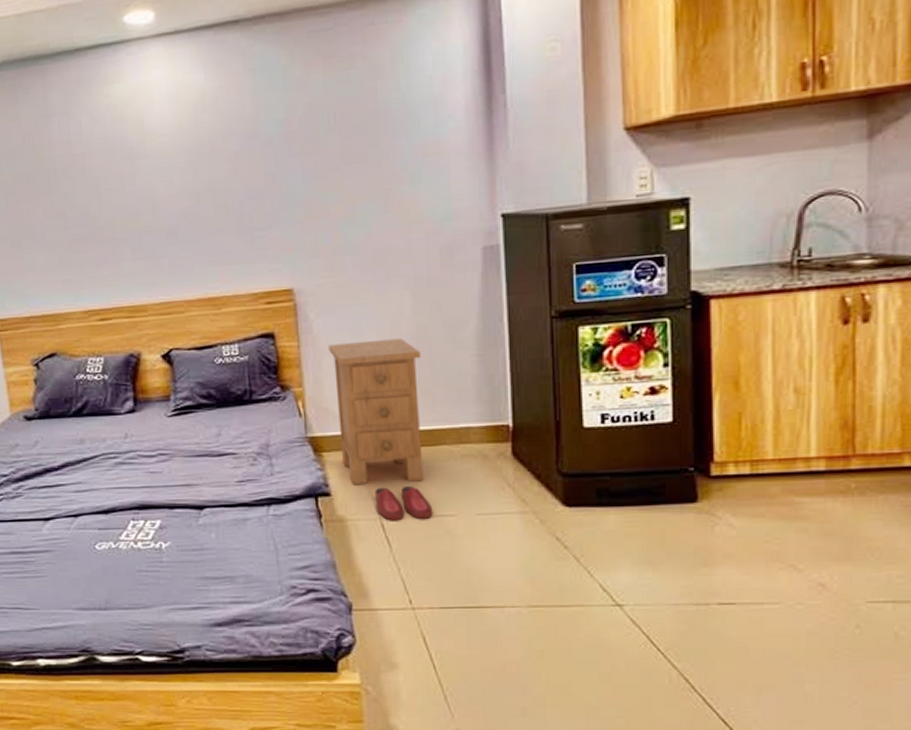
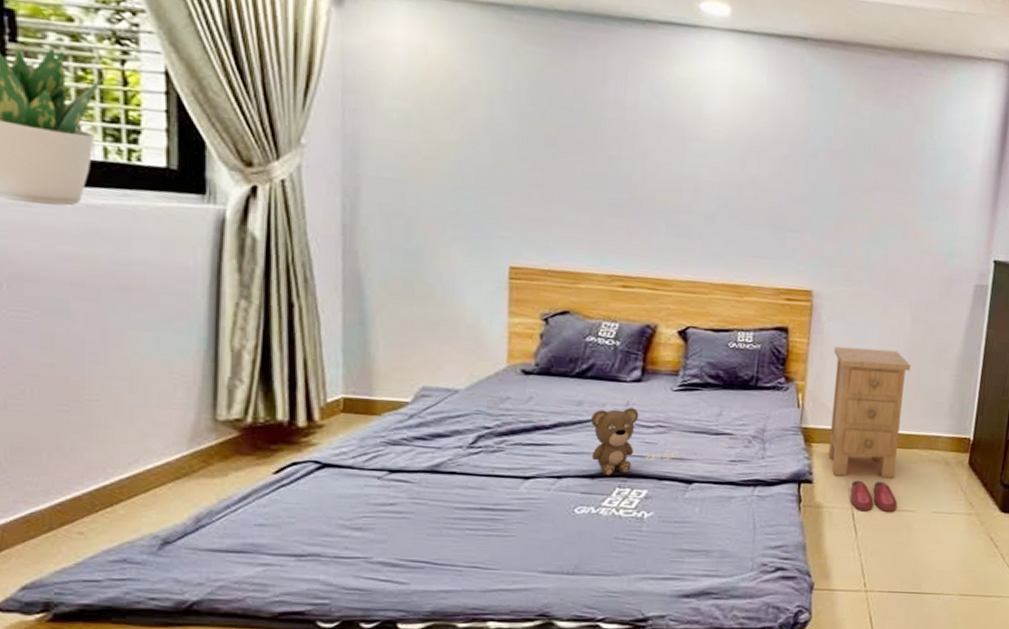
teddy bear: none [94,439,187,510] -> present [591,407,681,476]

